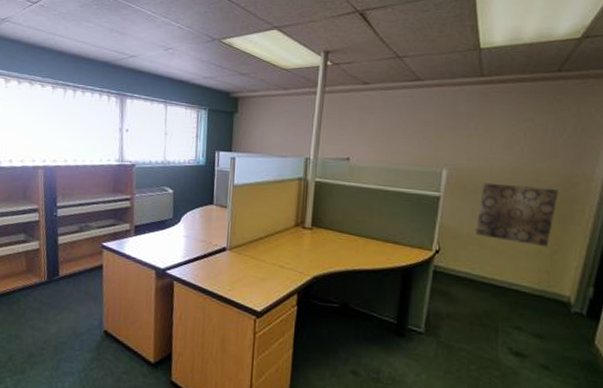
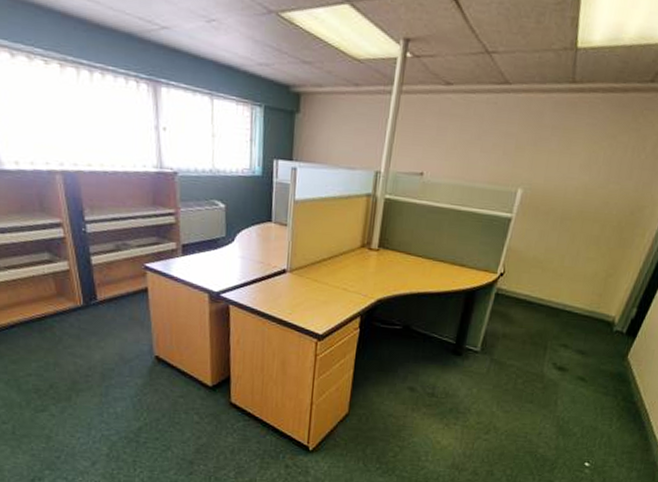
wall art: present [474,182,558,247] -> none [540,204,625,271]

